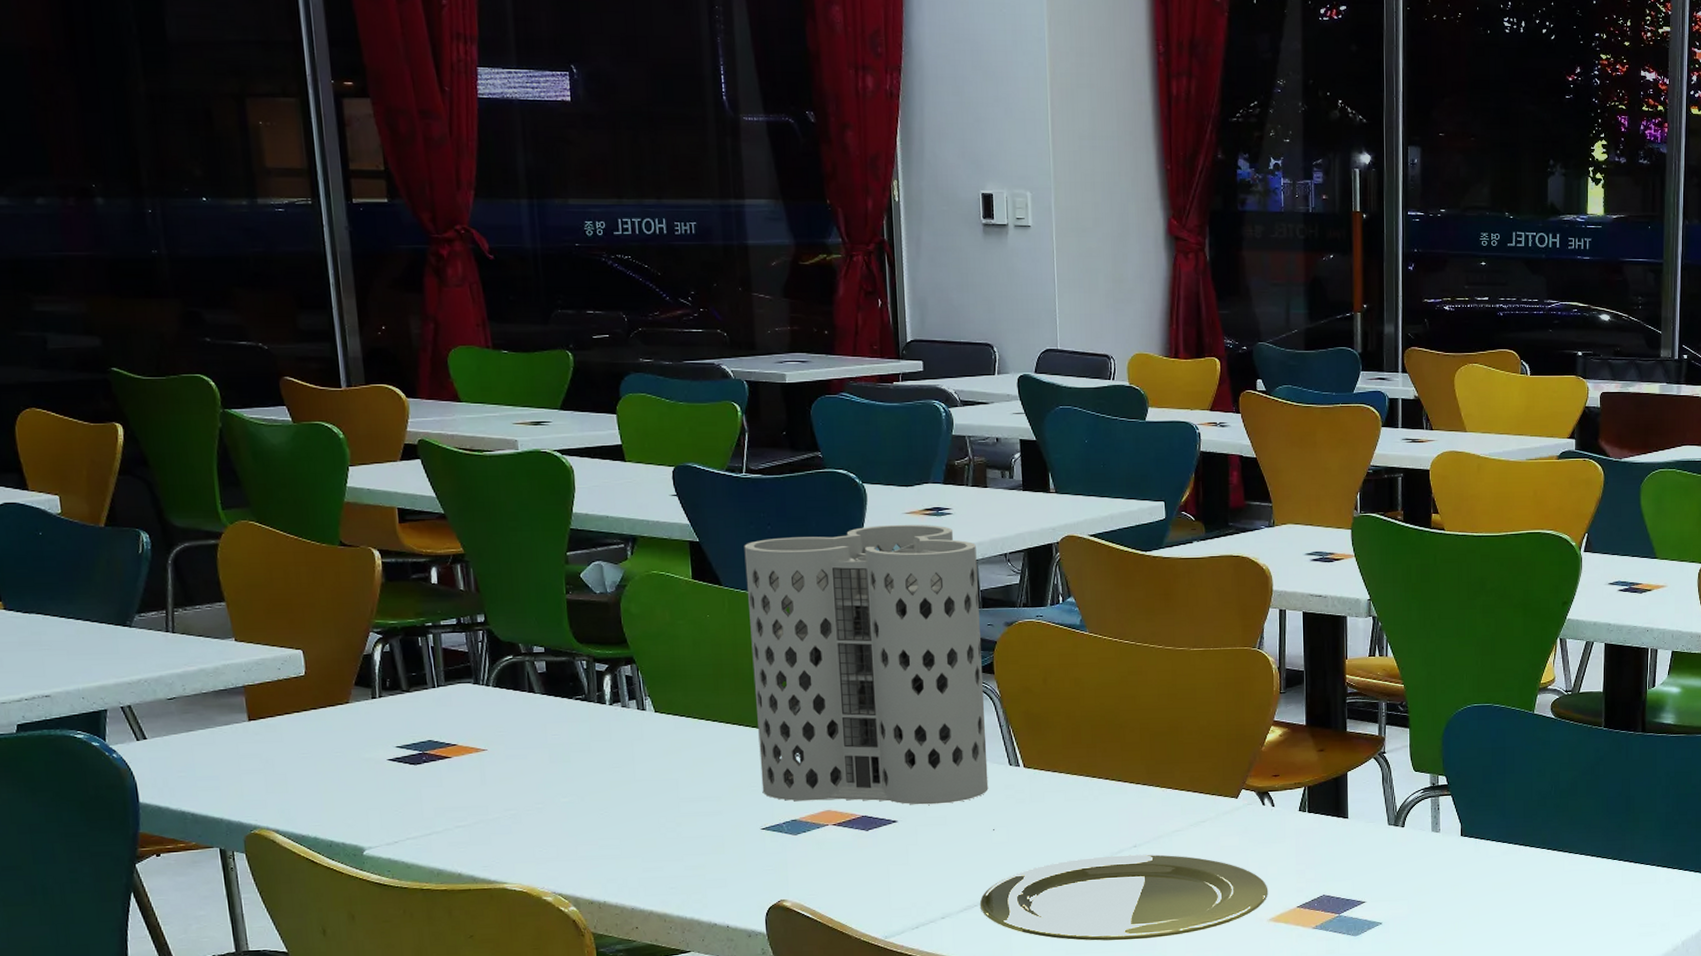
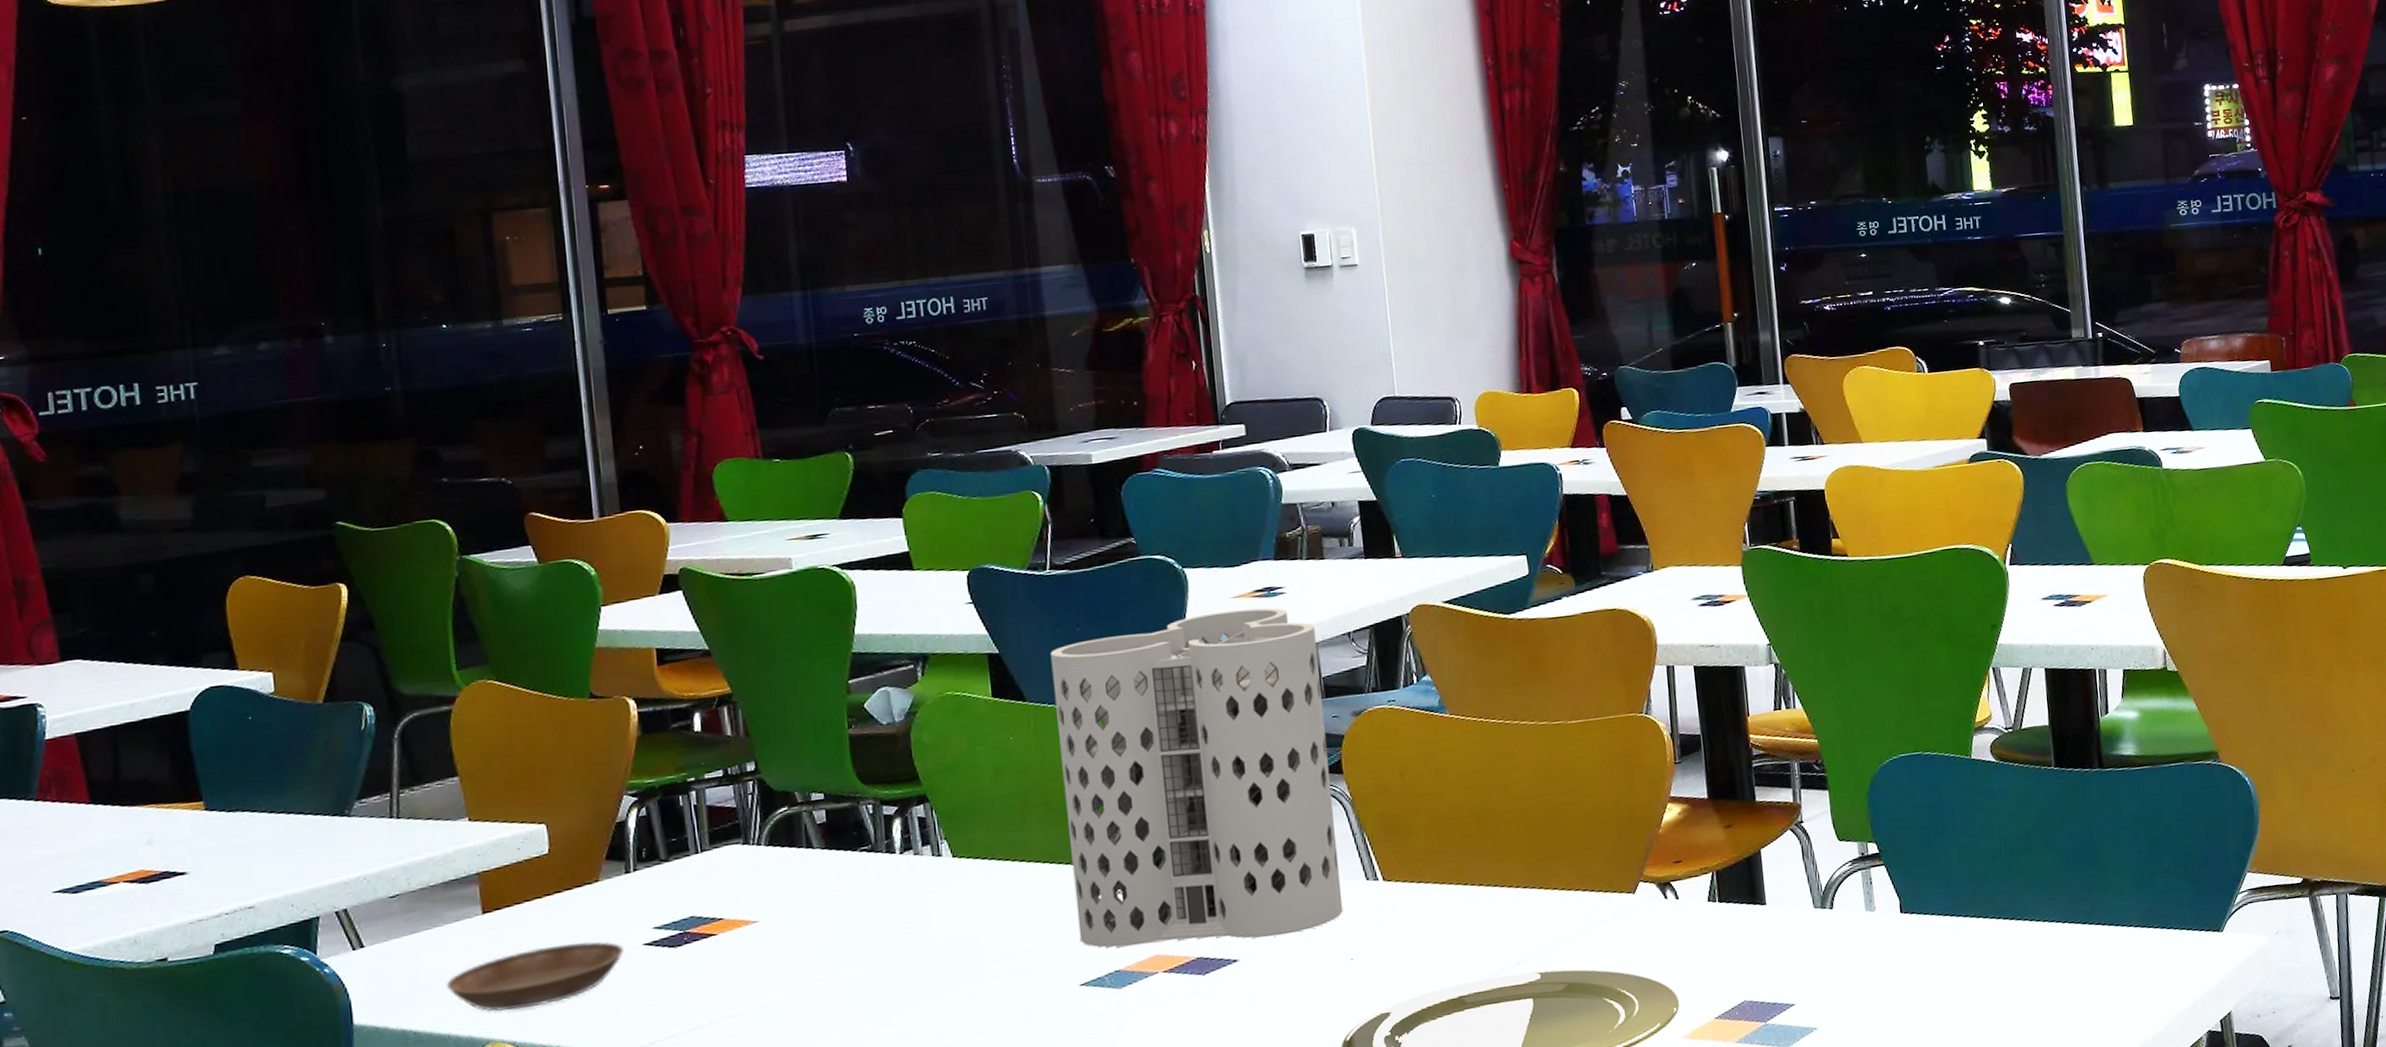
saucer: none [218,752,371,804] -> present [445,941,624,1012]

